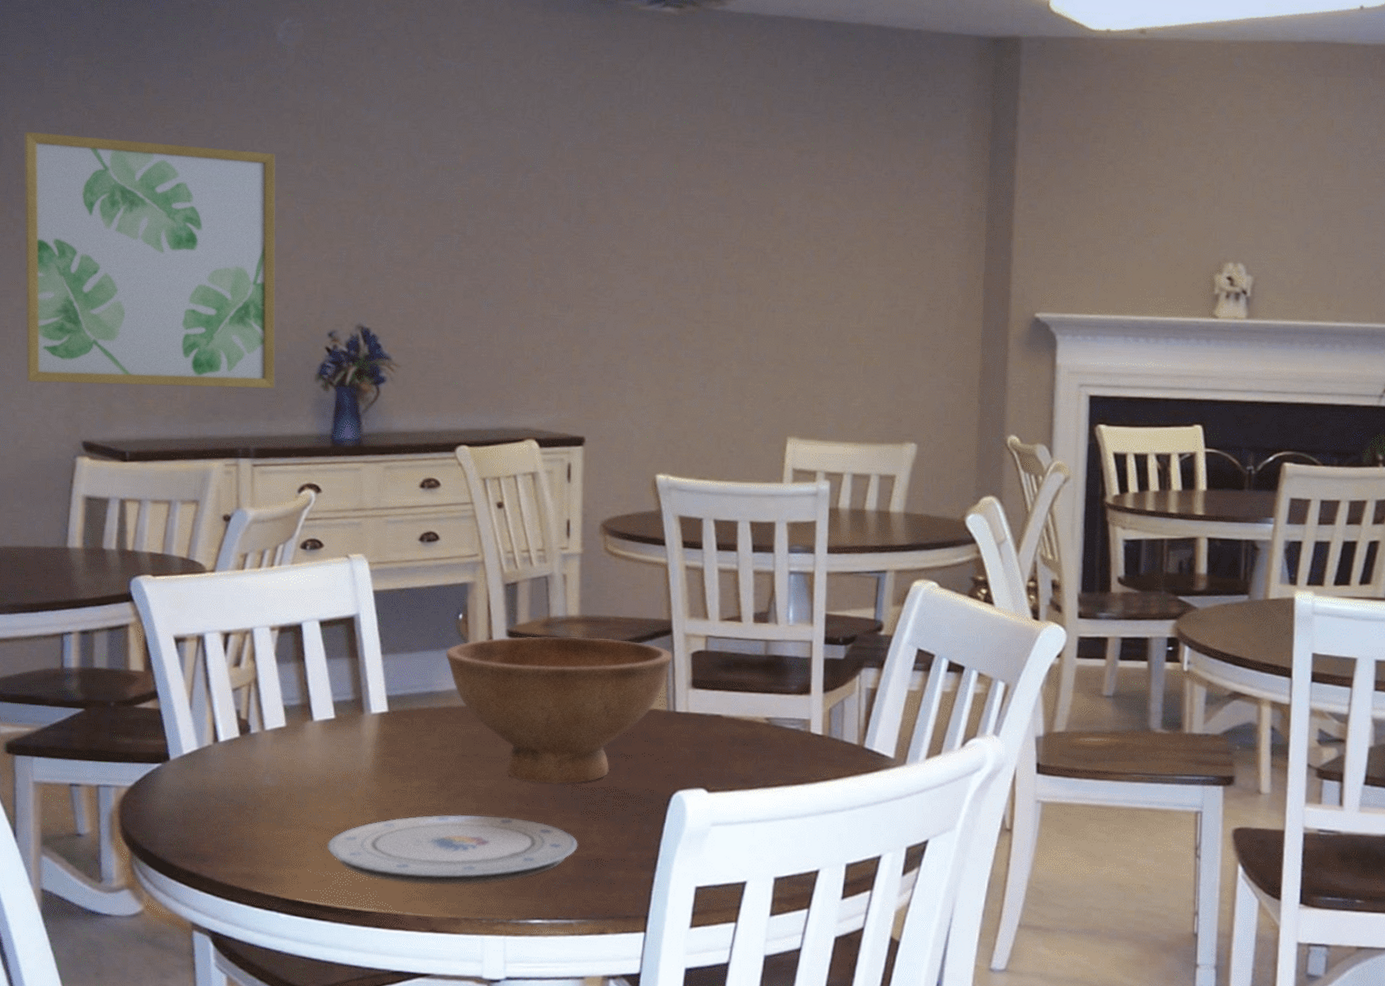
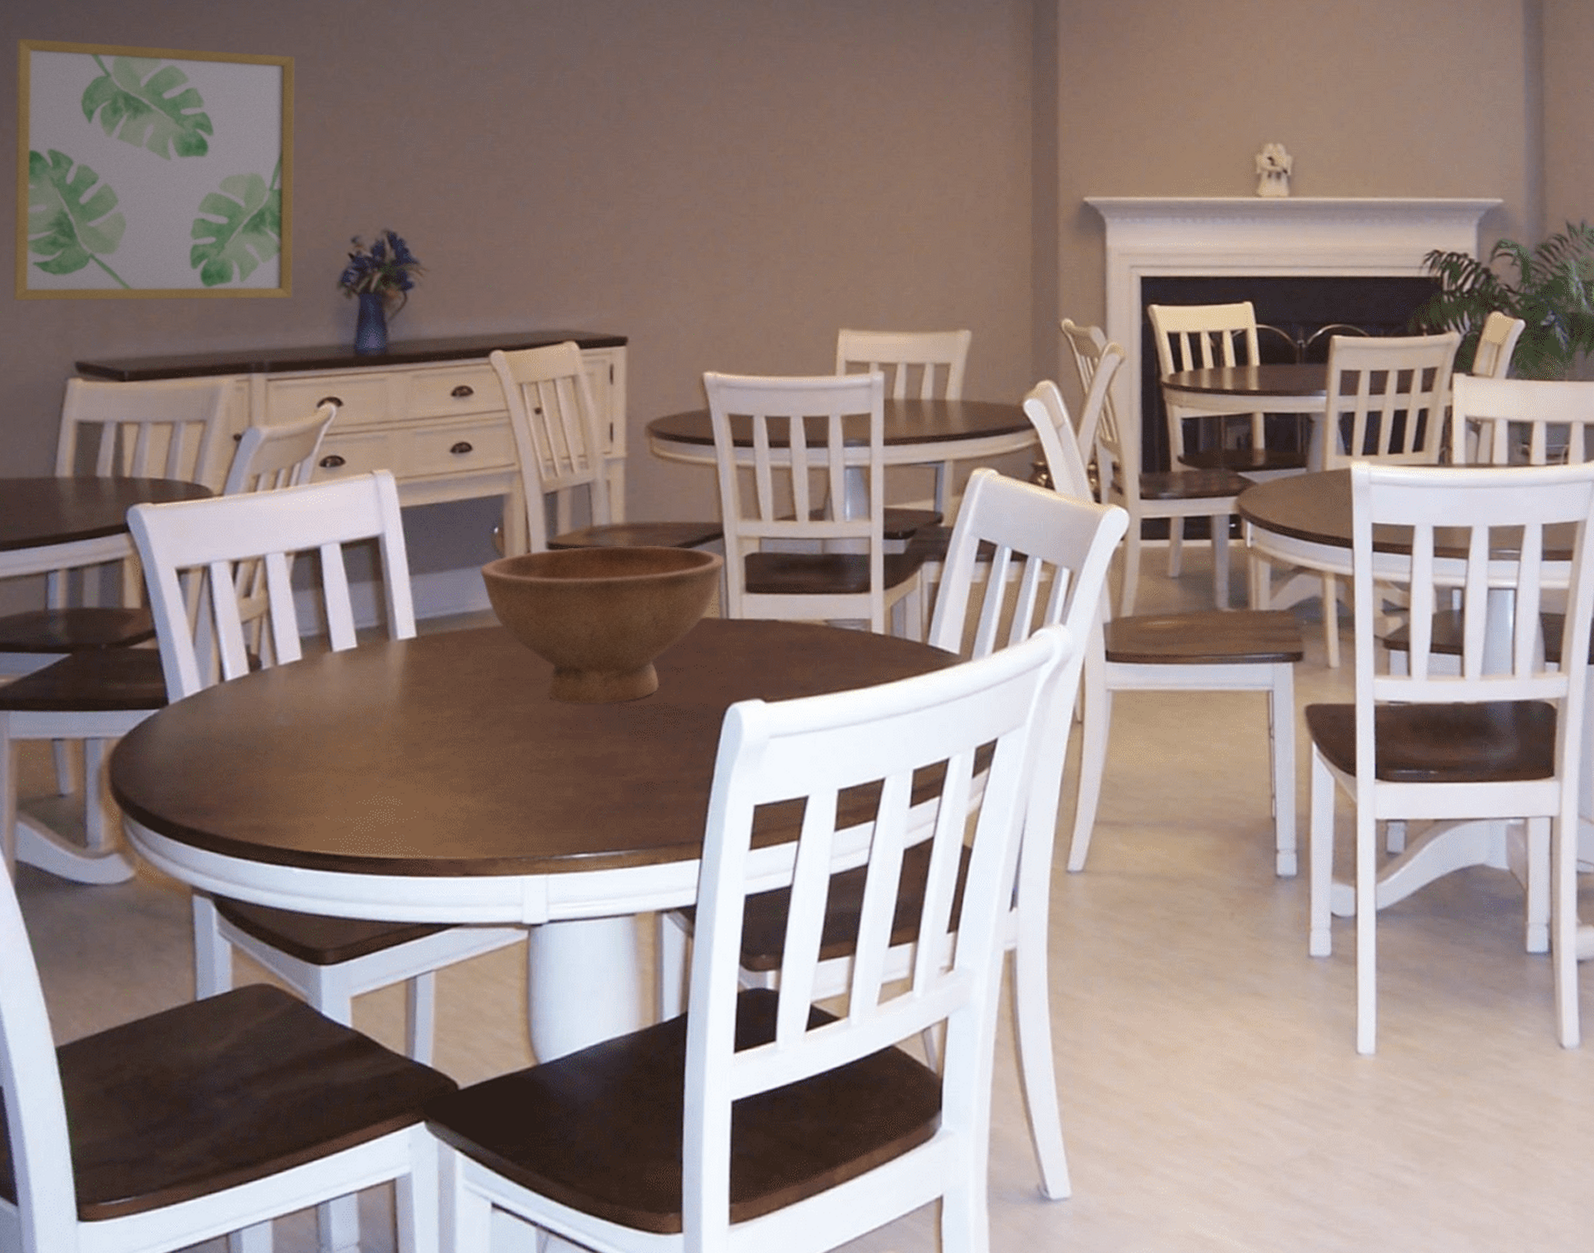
plate: present [327,814,578,885] -> none [348,743,627,823]

